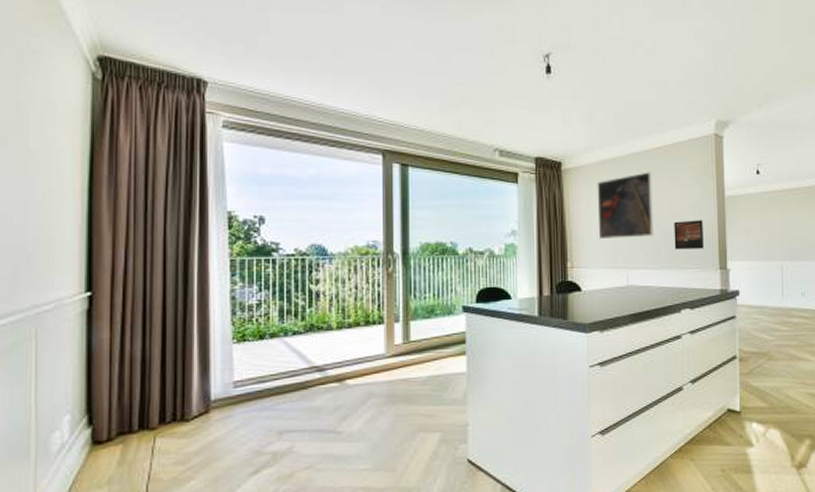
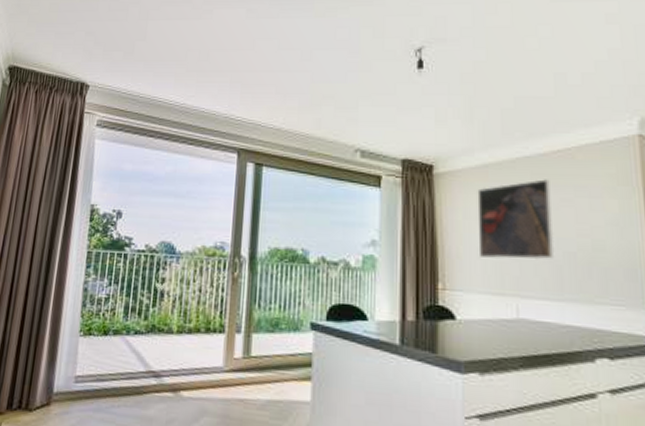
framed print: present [674,220,704,250] -> none [582,241,627,281]

